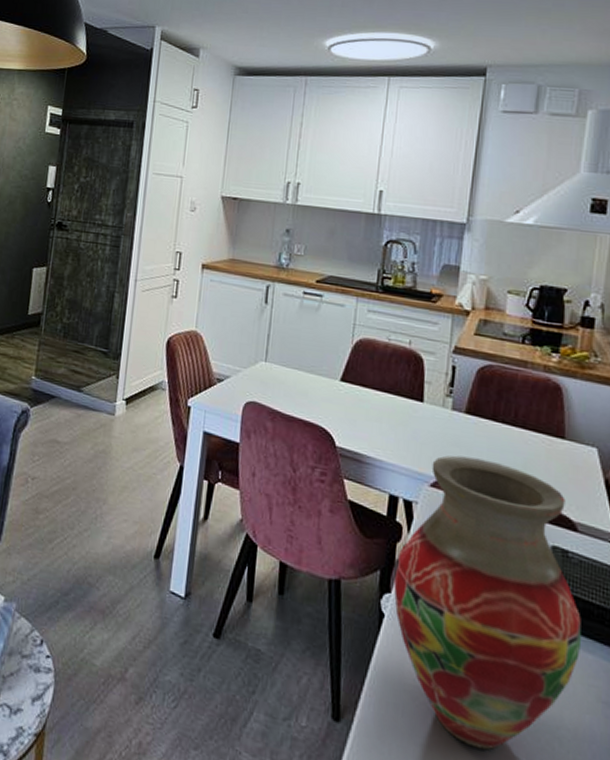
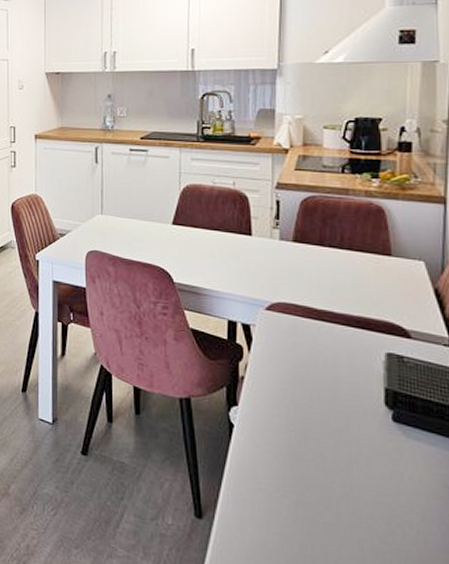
vase: present [393,455,581,750] -> none [239,280,423,536]

